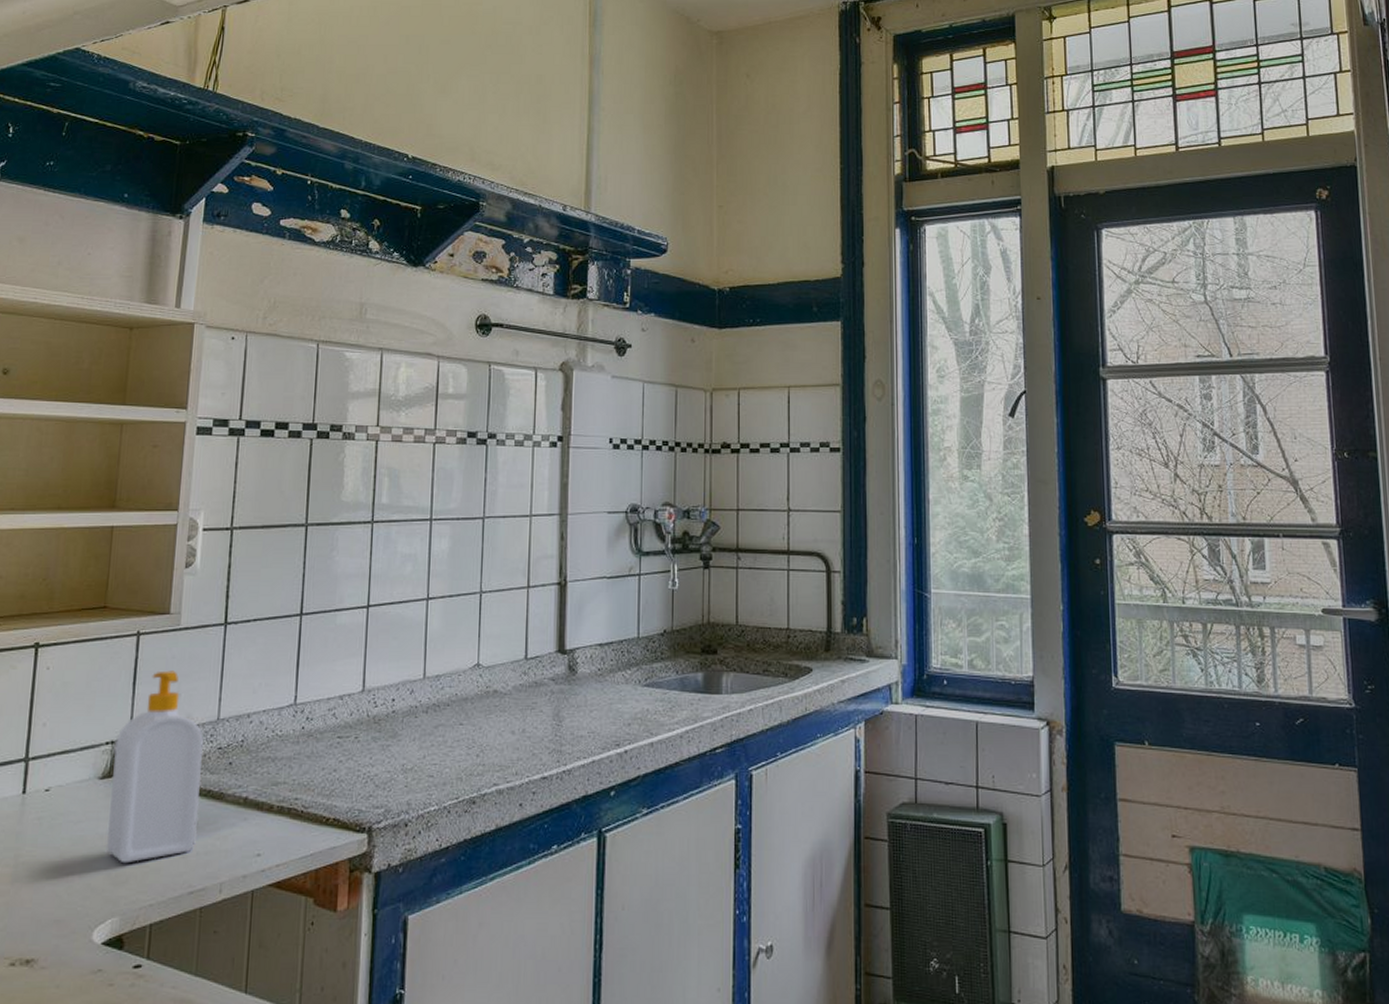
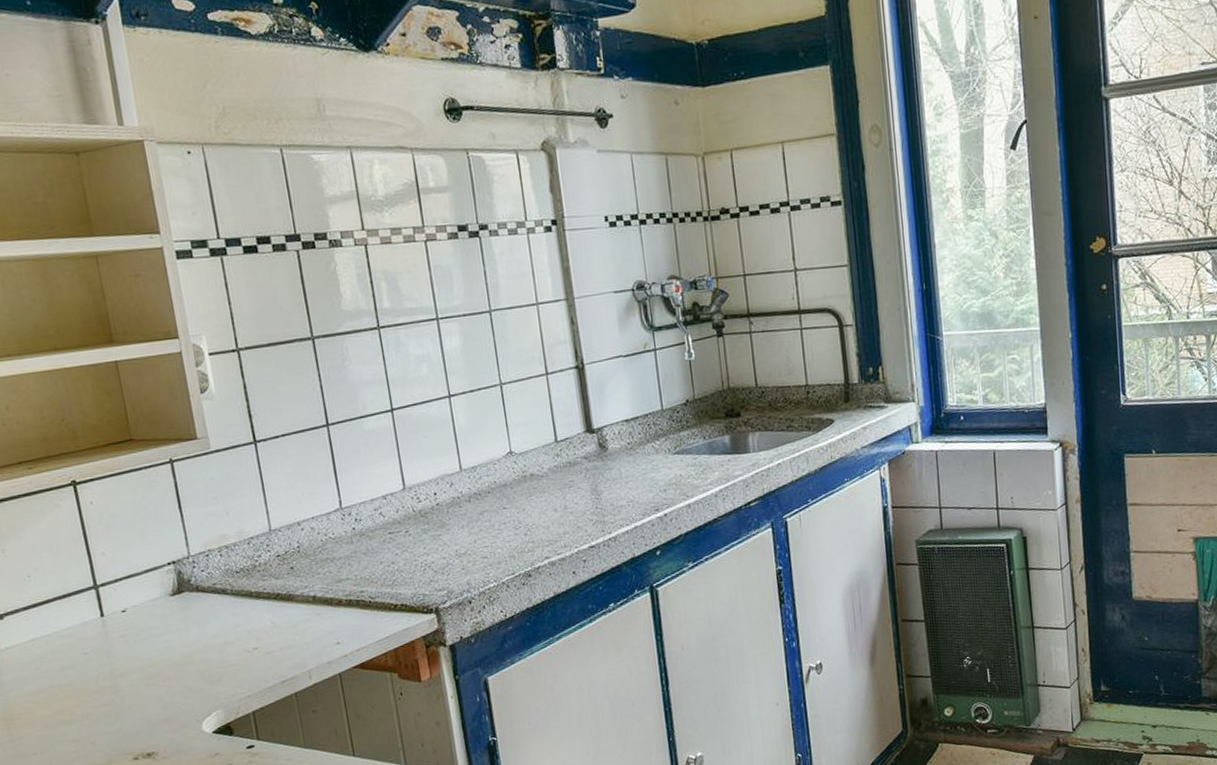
soap bottle: present [107,670,205,864] -> none [176,491,277,665]

